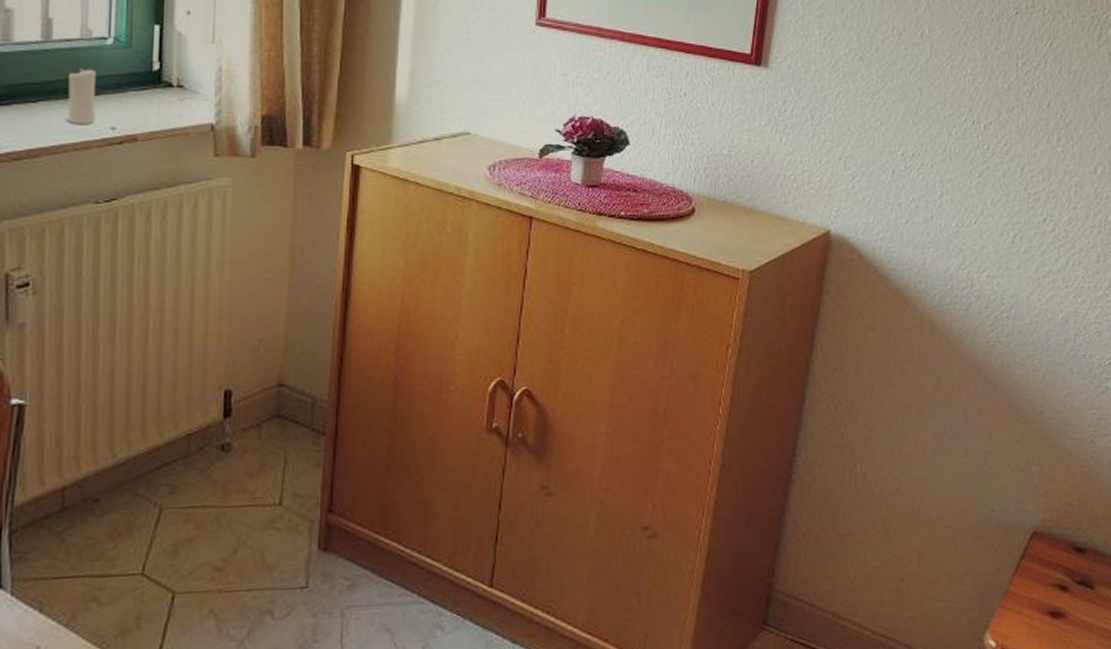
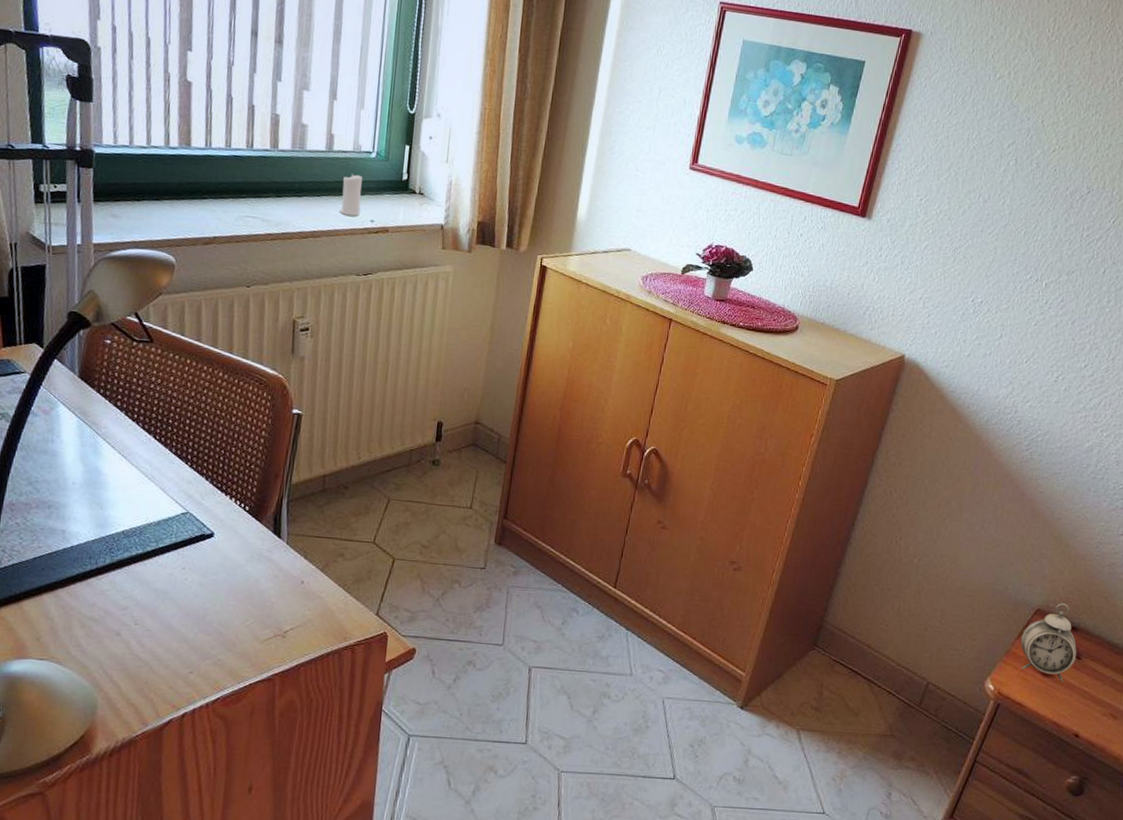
alarm clock: none [1019,519,1088,623] -> present [1020,603,1077,683]

